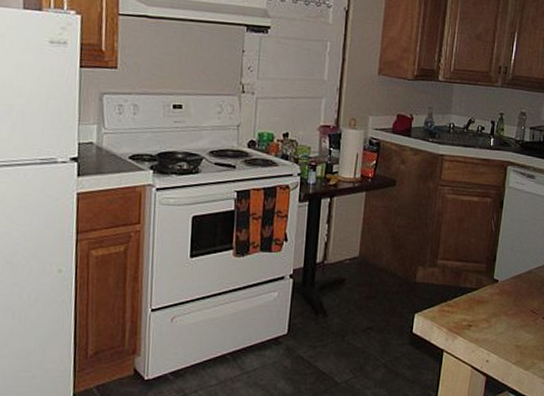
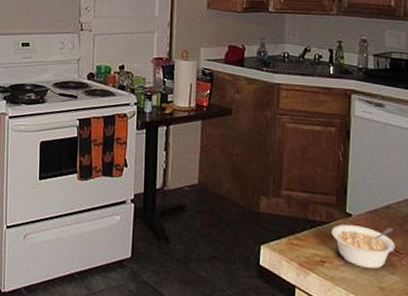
legume: none [479,290,533,330] -> present [331,225,395,269]

